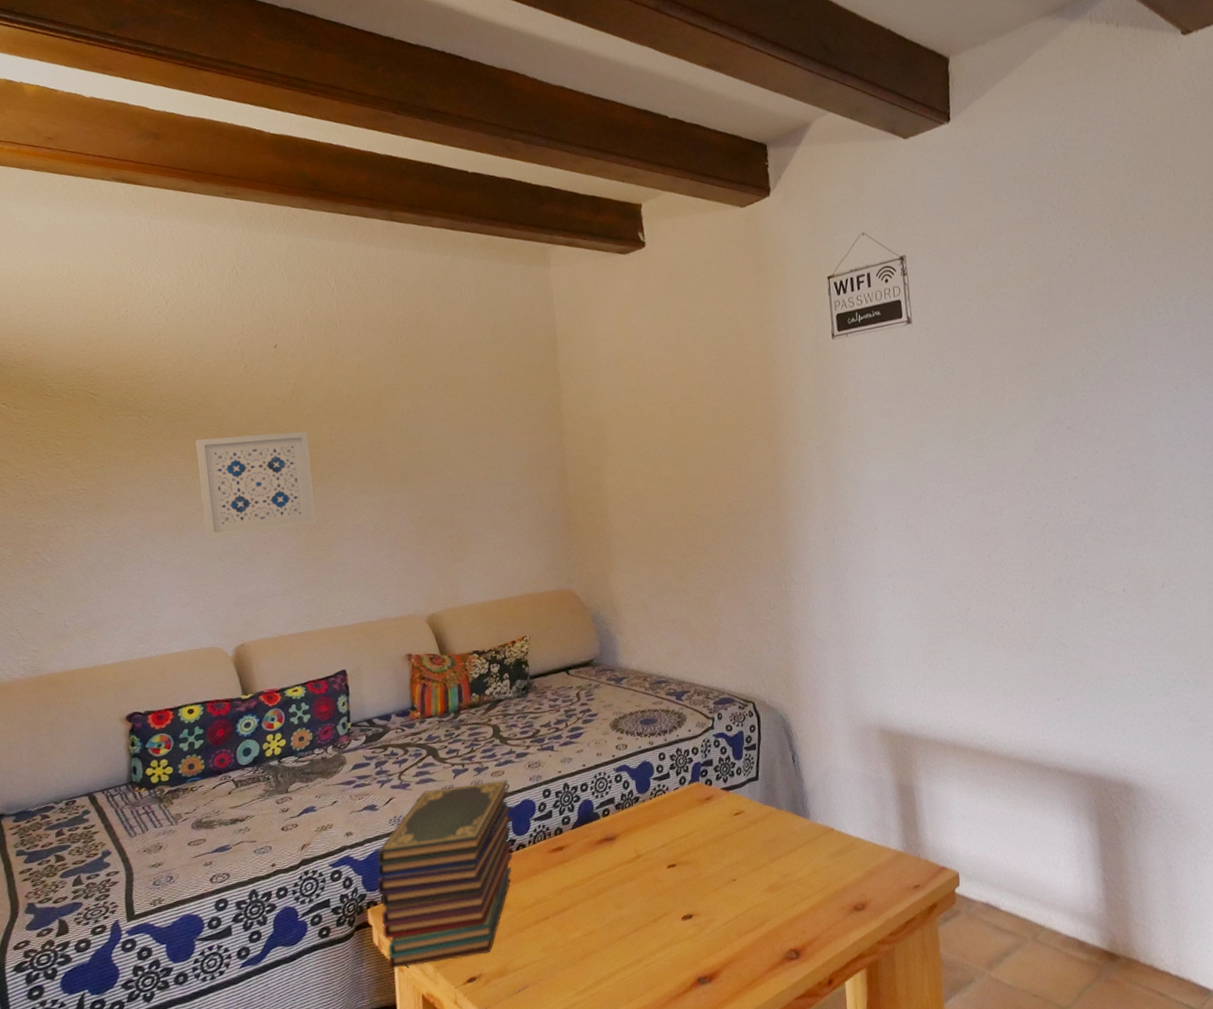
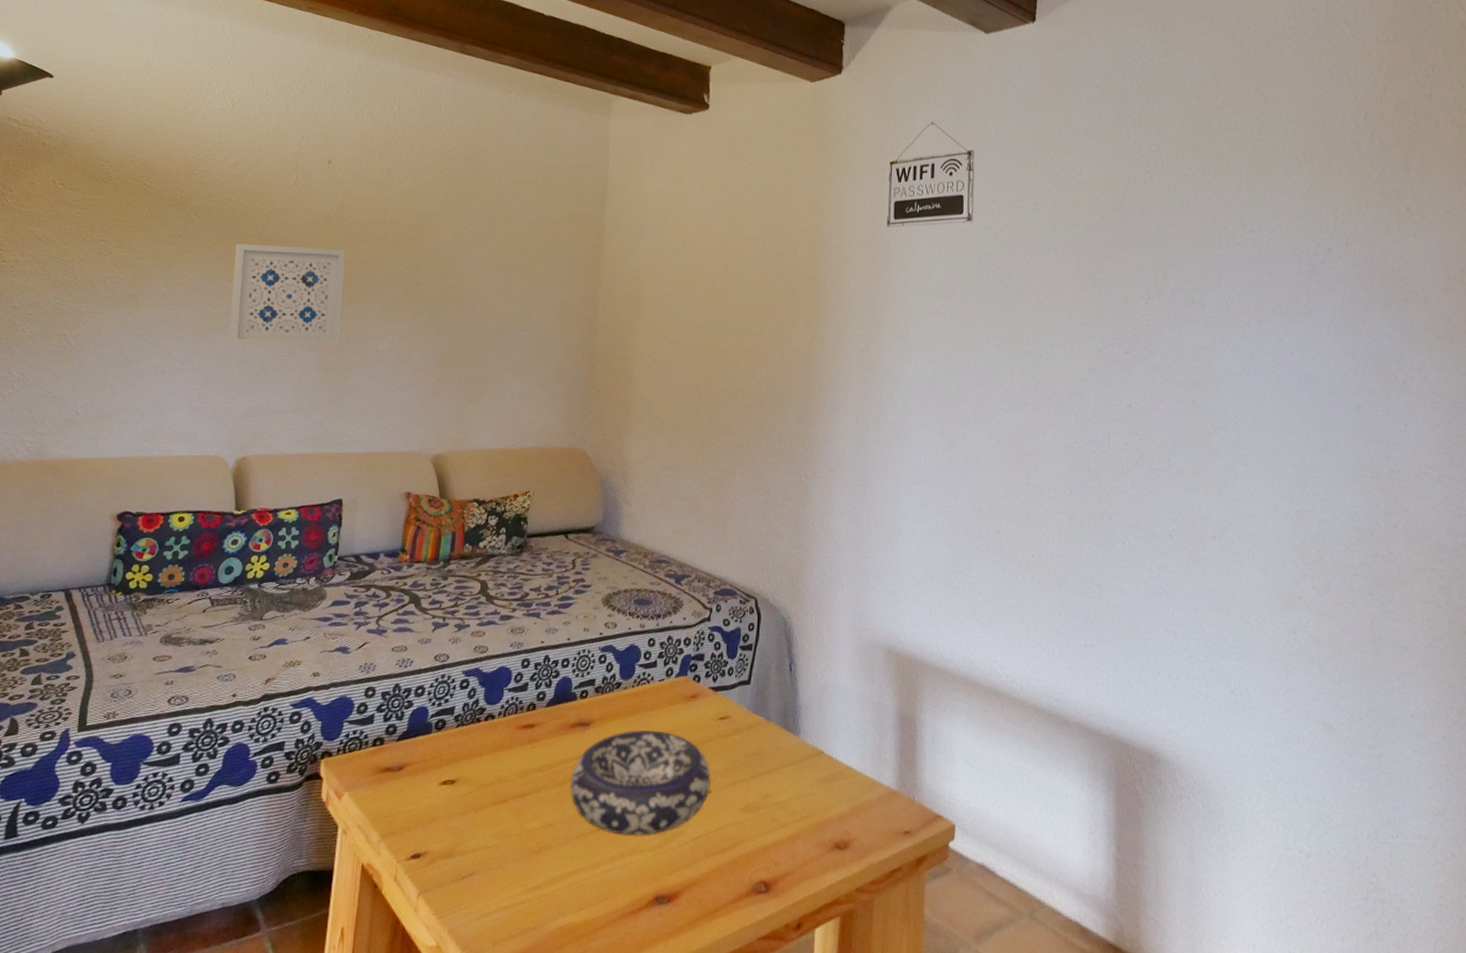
book stack: present [376,780,513,969] -> none [332,640,488,831]
decorative bowl: none [604,834,734,930] -> present [570,729,711,836]

